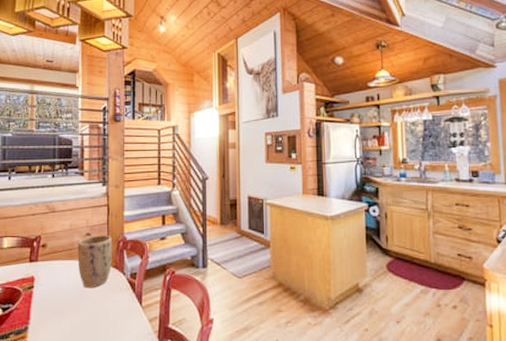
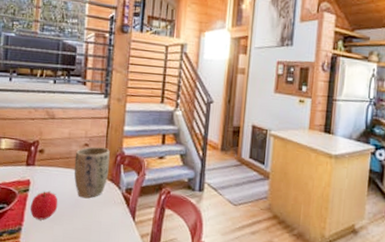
fruit: none [35,286,64,316] -> present [30,191,58,220]

